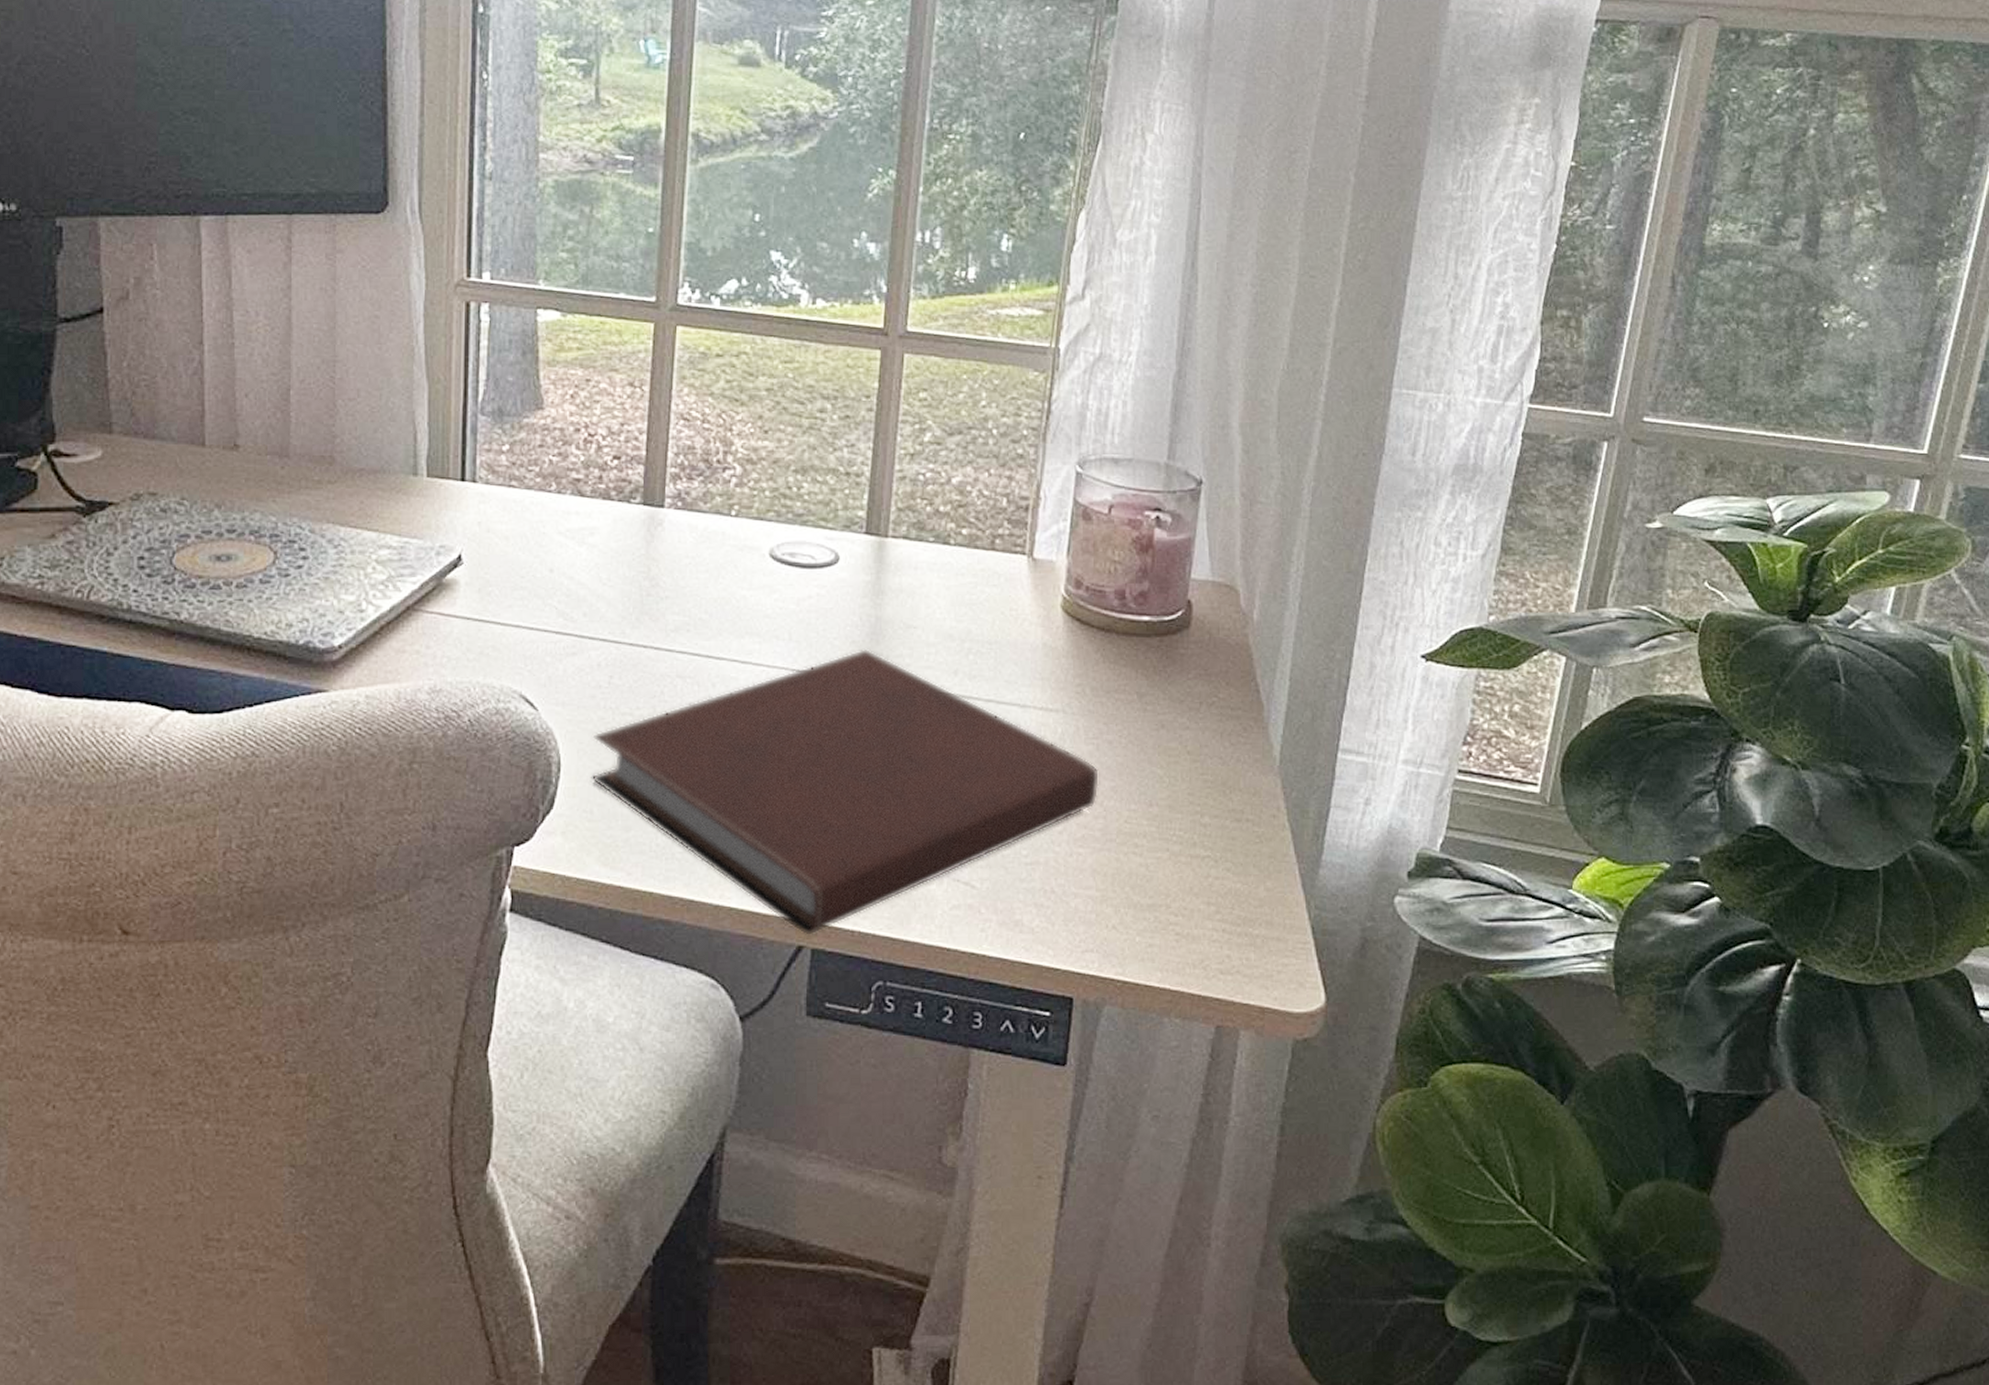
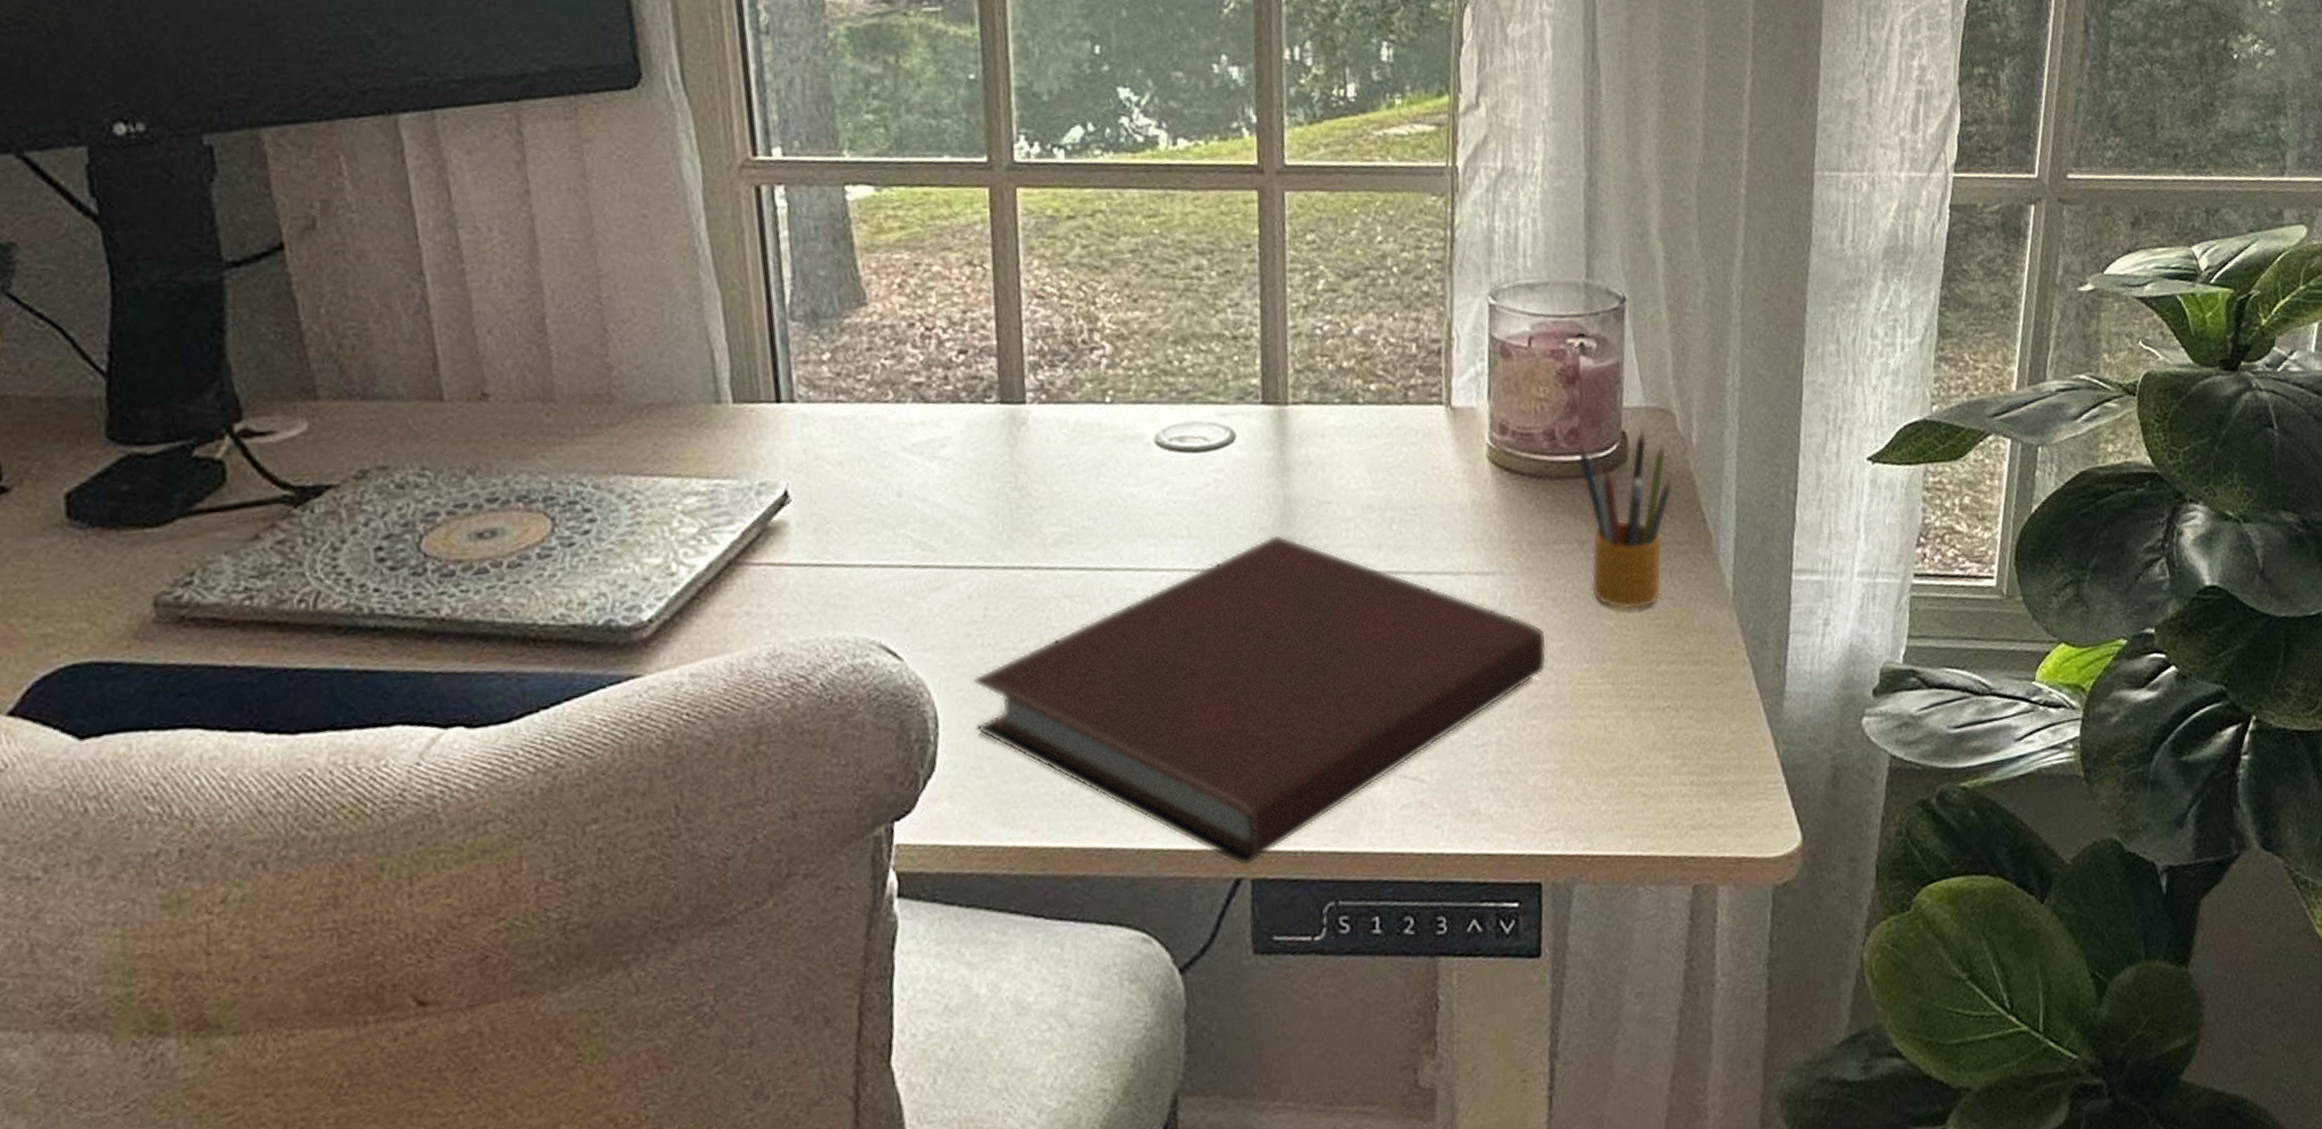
pencil box: none [1144,599,1230,763] -> present [1576,428,1673,610]

